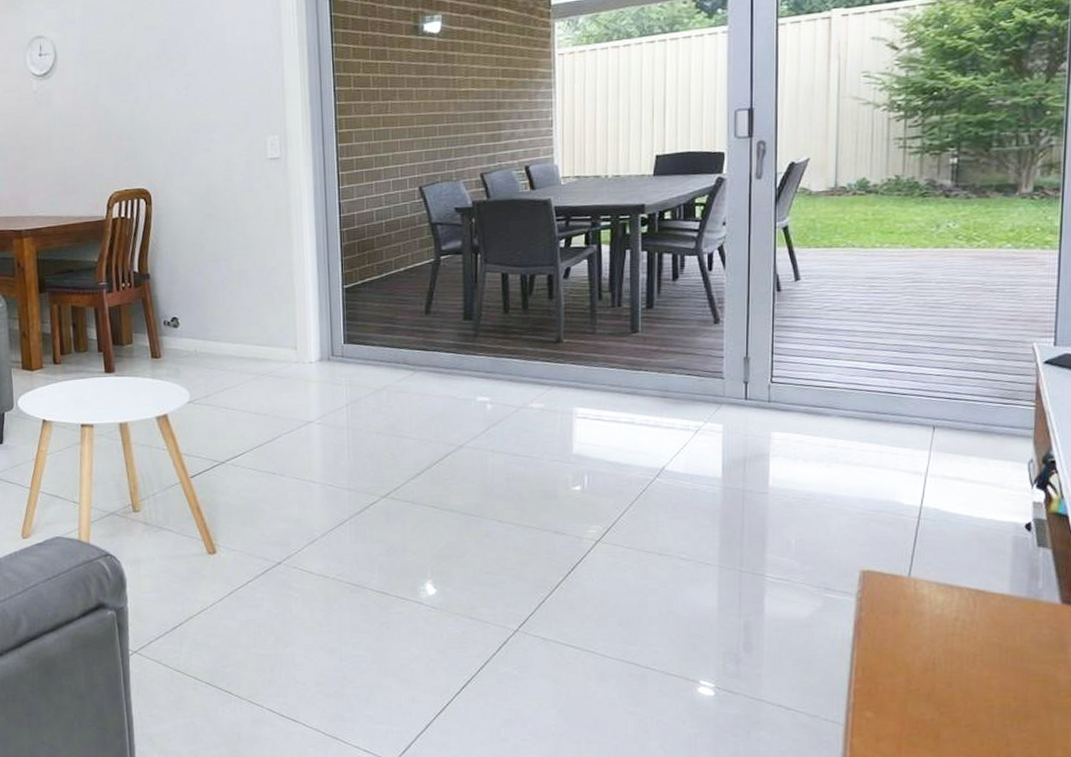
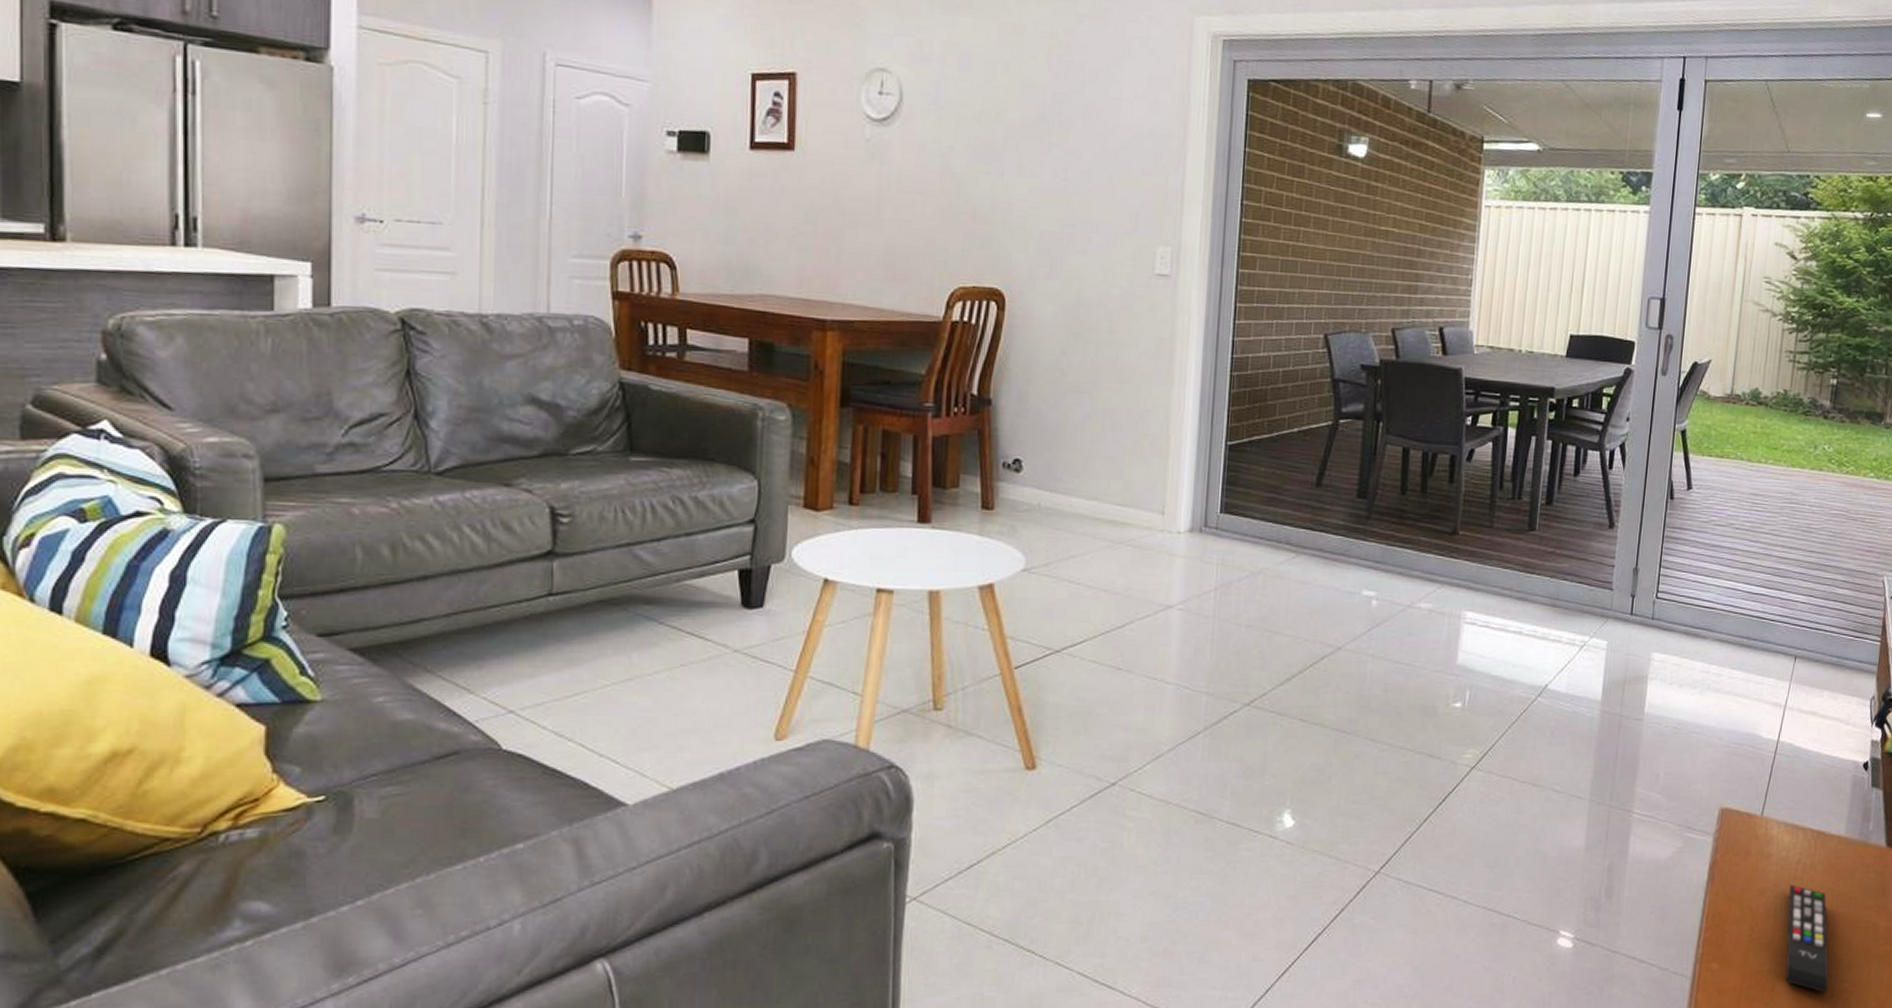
remote control: none [947,640,1003,742] -> present [1785,884,1829,993]

